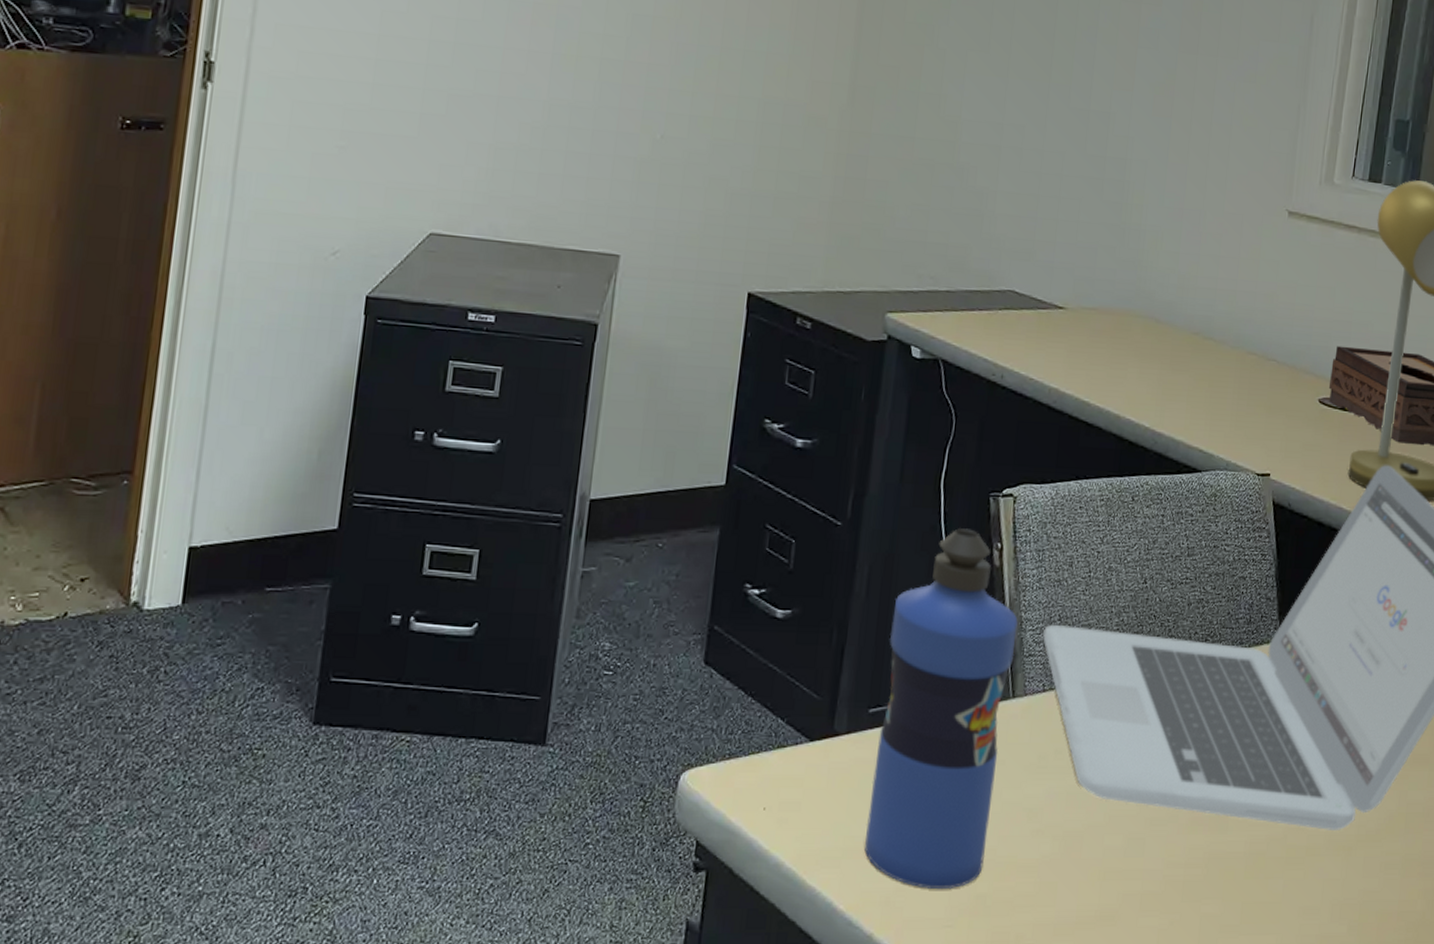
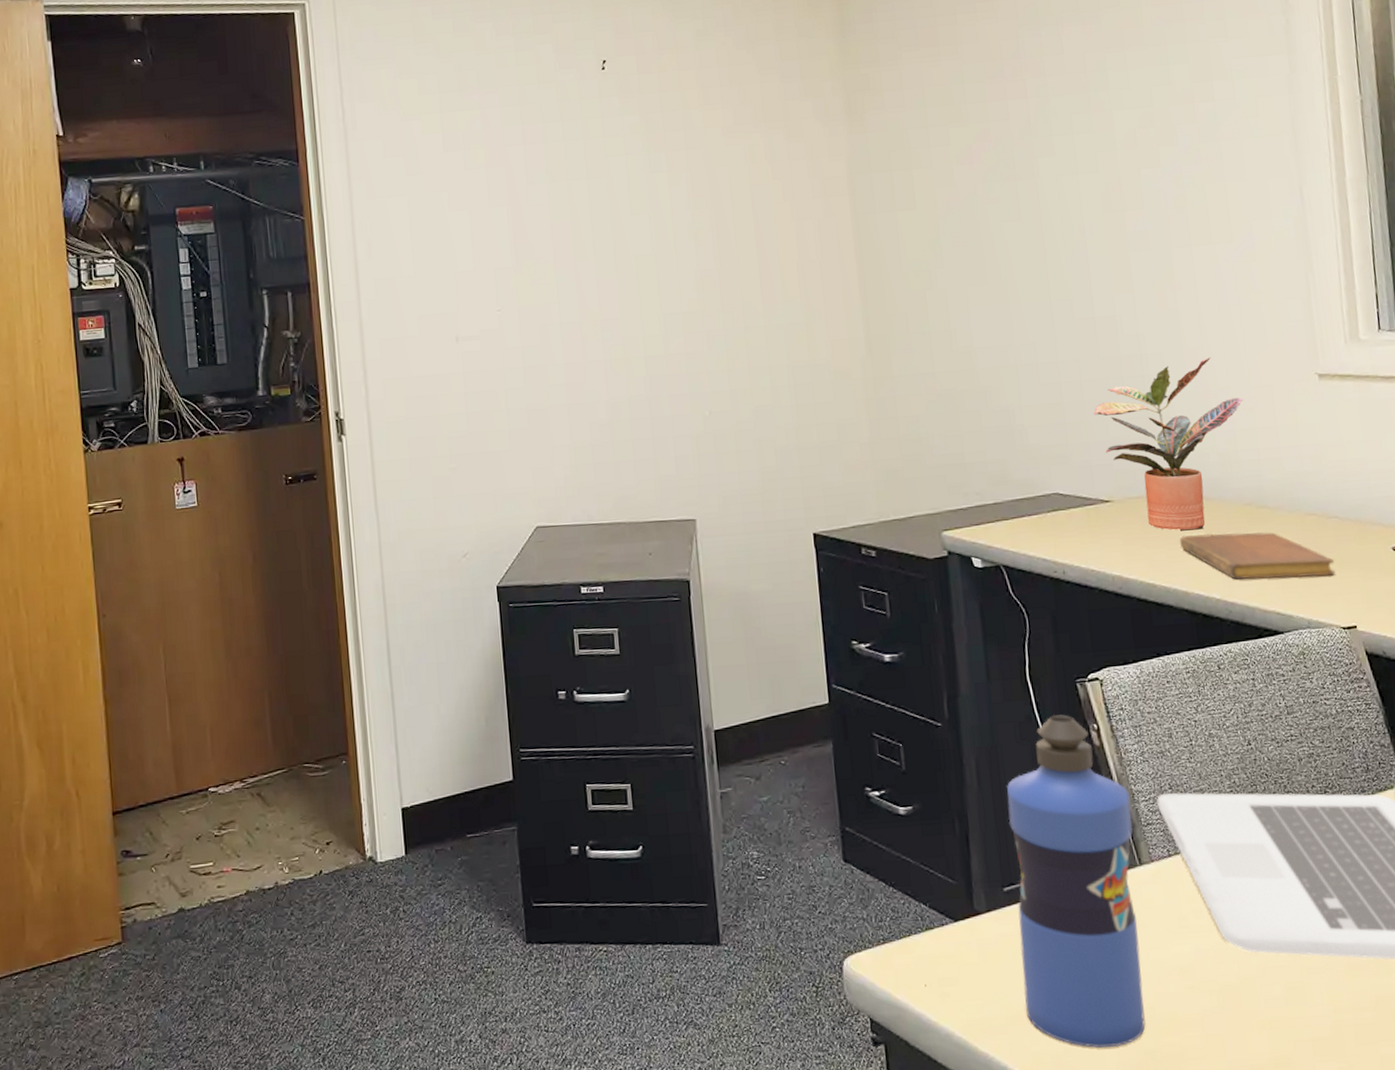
potted plant: none [1067,174,1214,352] -> present [1093,357,1244,530]
notebook: none [1122,356,1264,420] -> present [1179,531,1335,580]

